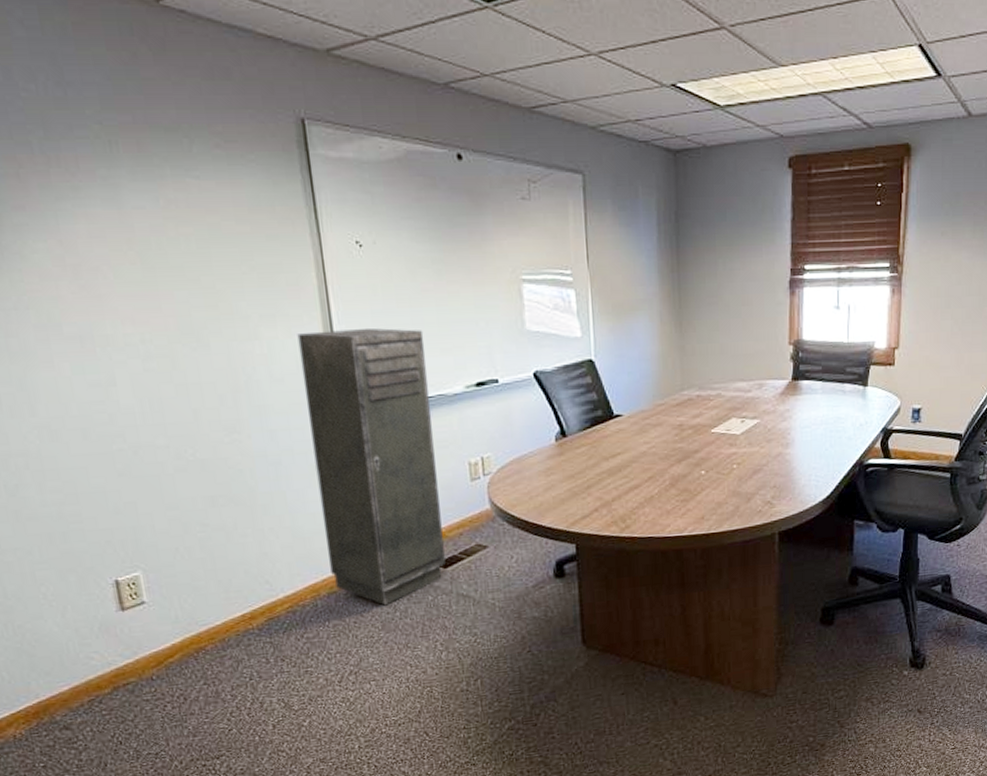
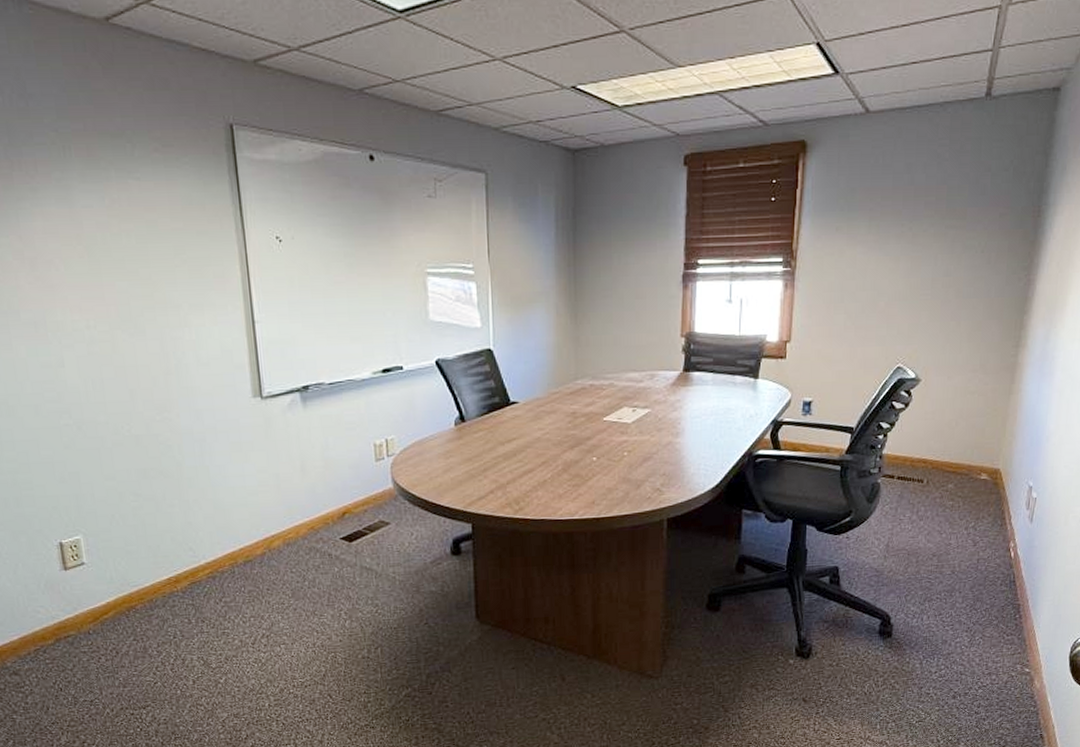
storage cabinet: present [297,327,446,606] -> none [222,316,351,575]

